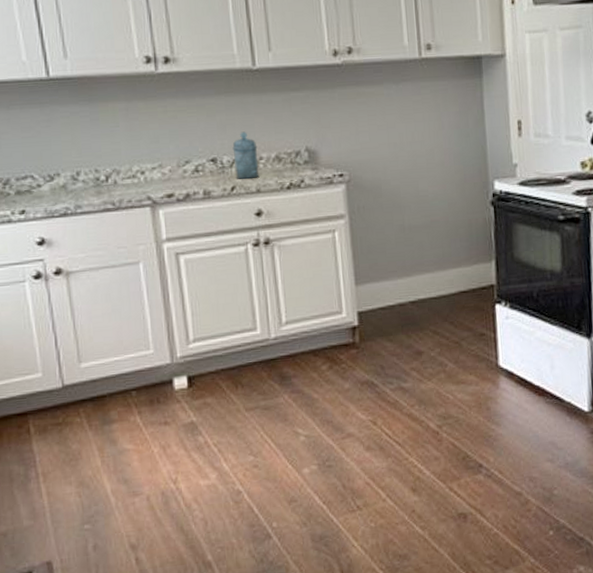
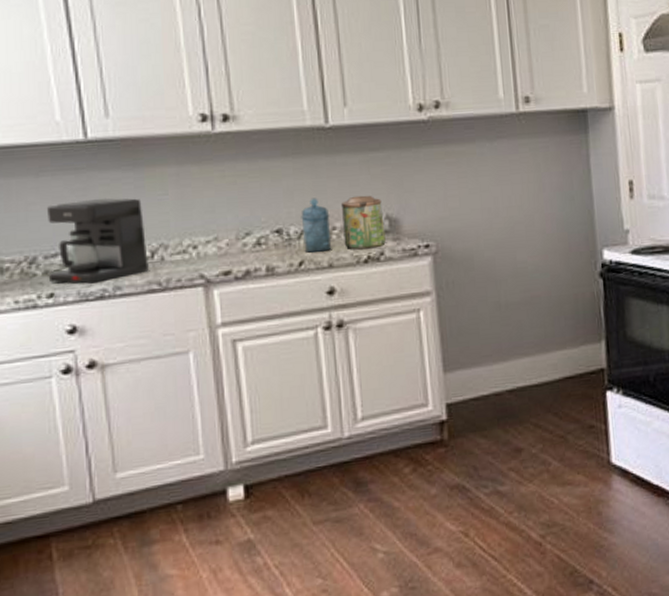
coffee maker: none [17,128,104,203] -> present [47,198,149,284]
canister: none [267,129,306,178] -> present [342,195,386,250]

